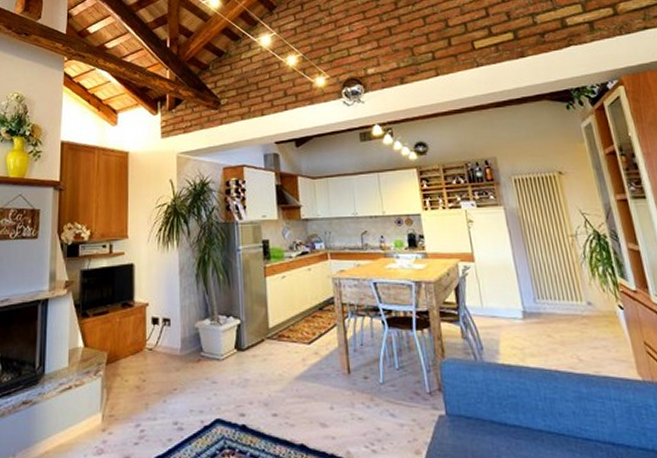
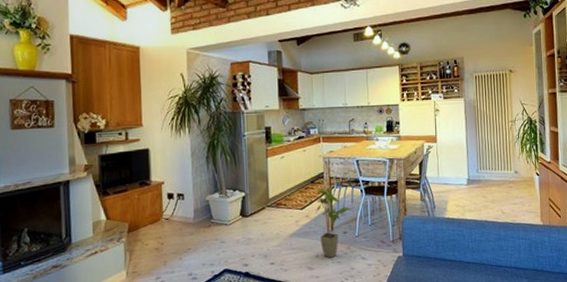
house plant: none [325,317,374,412] -> present [316,187,353,258]

